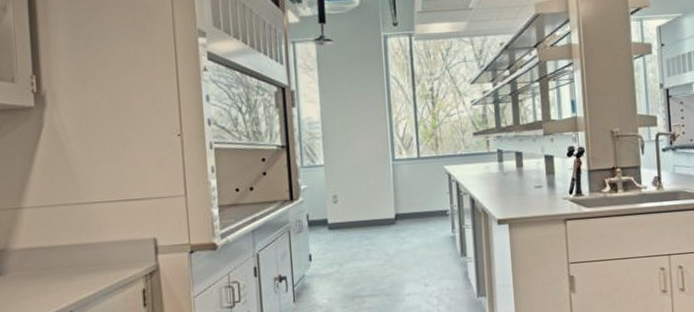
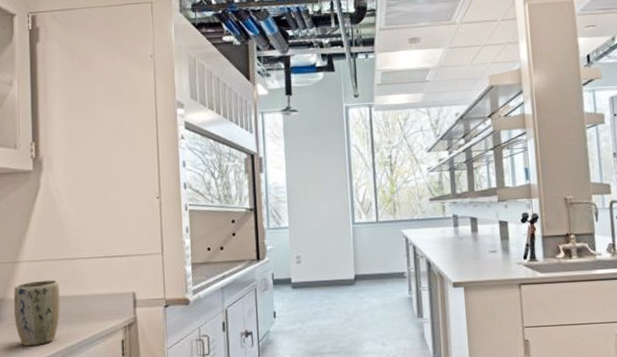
plant pot: none [17,226,72,300] -> present [14,279,60,346]

